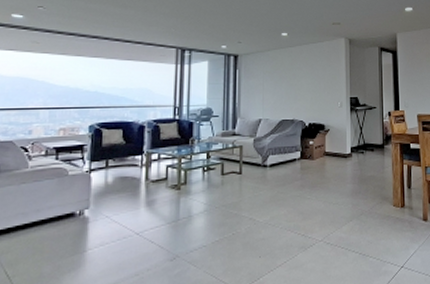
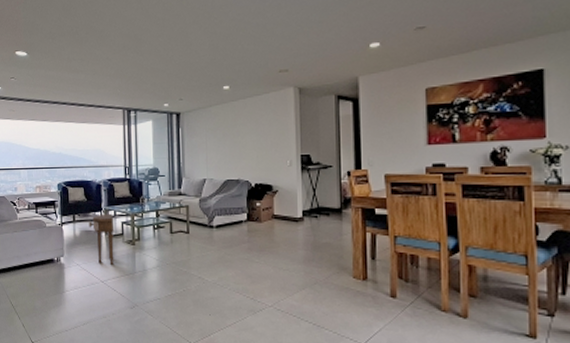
side table: none [125,157,158,214] -> present [89,213,115,265]

